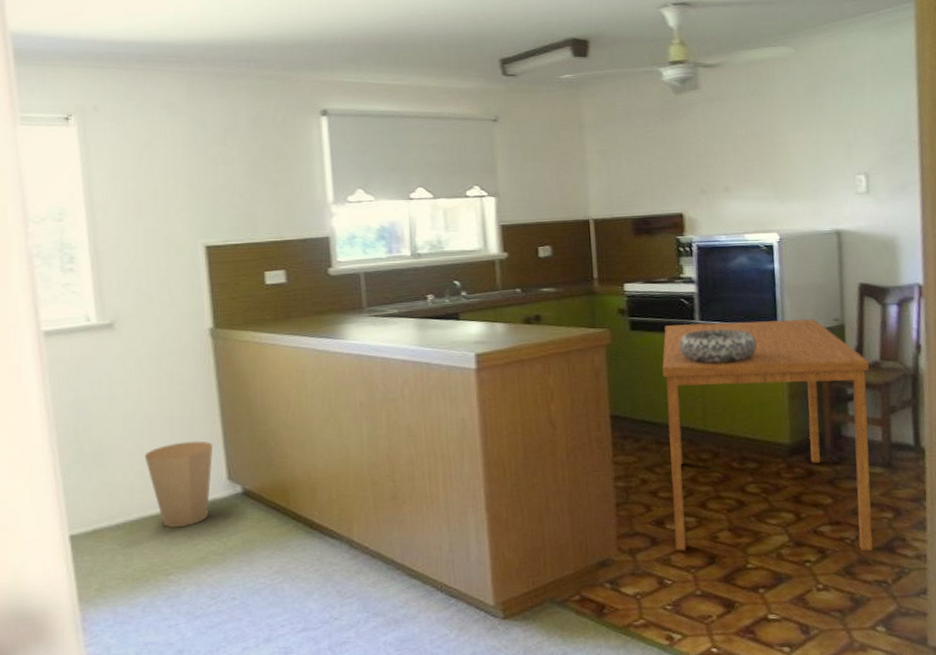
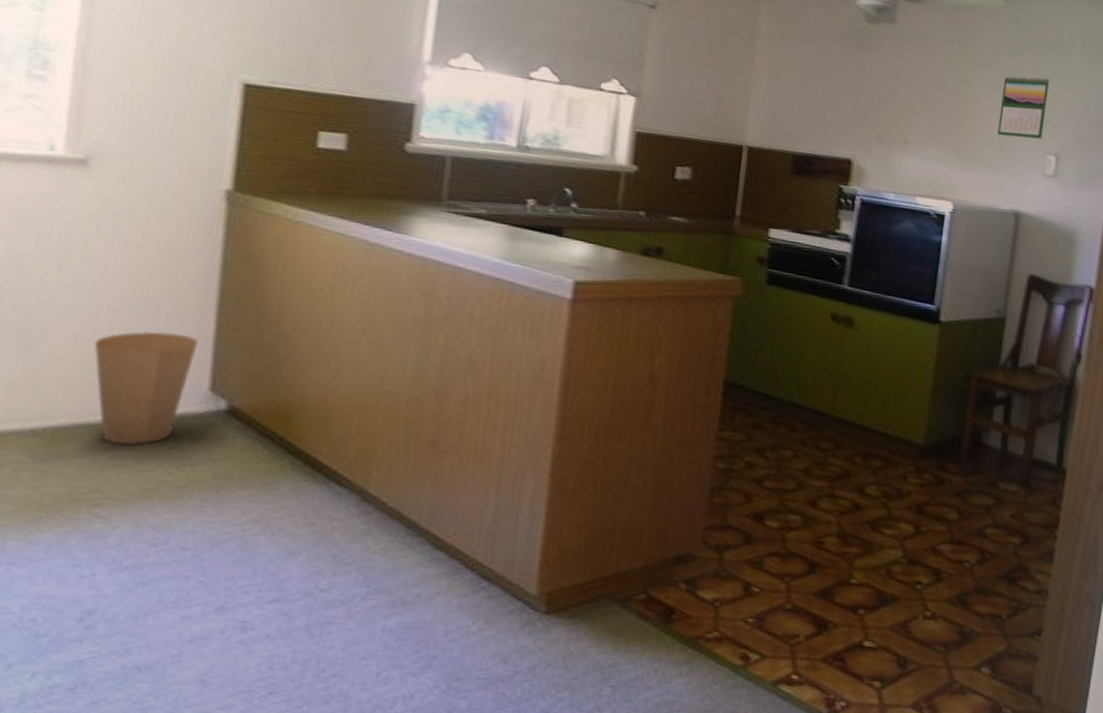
dining table: present [661,318,873,551] -> none [771,285,1024,579]
decorative bowl: present [679,328,757,364] -> none [819,297,908,341]
calendar: none [805,107,850,167] -> present [997,76,1050,140]

